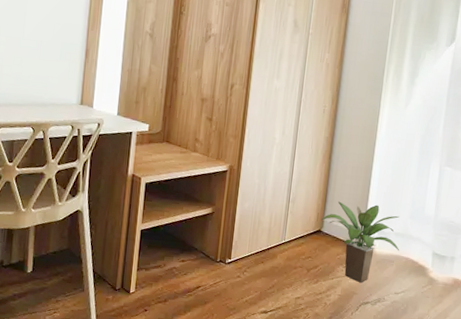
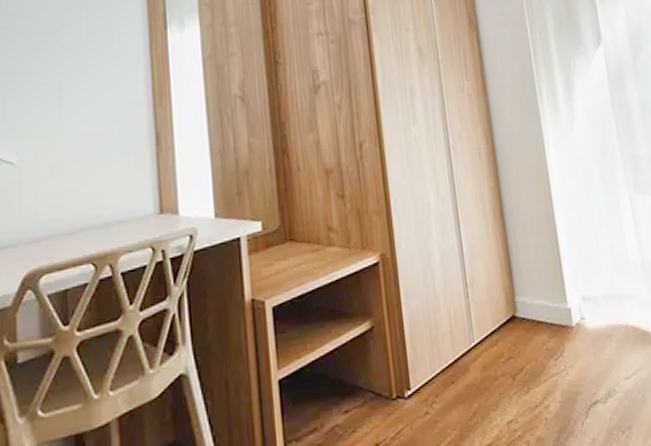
potted plant: present [321,201,400,283] -> none [512,262,615,377]

